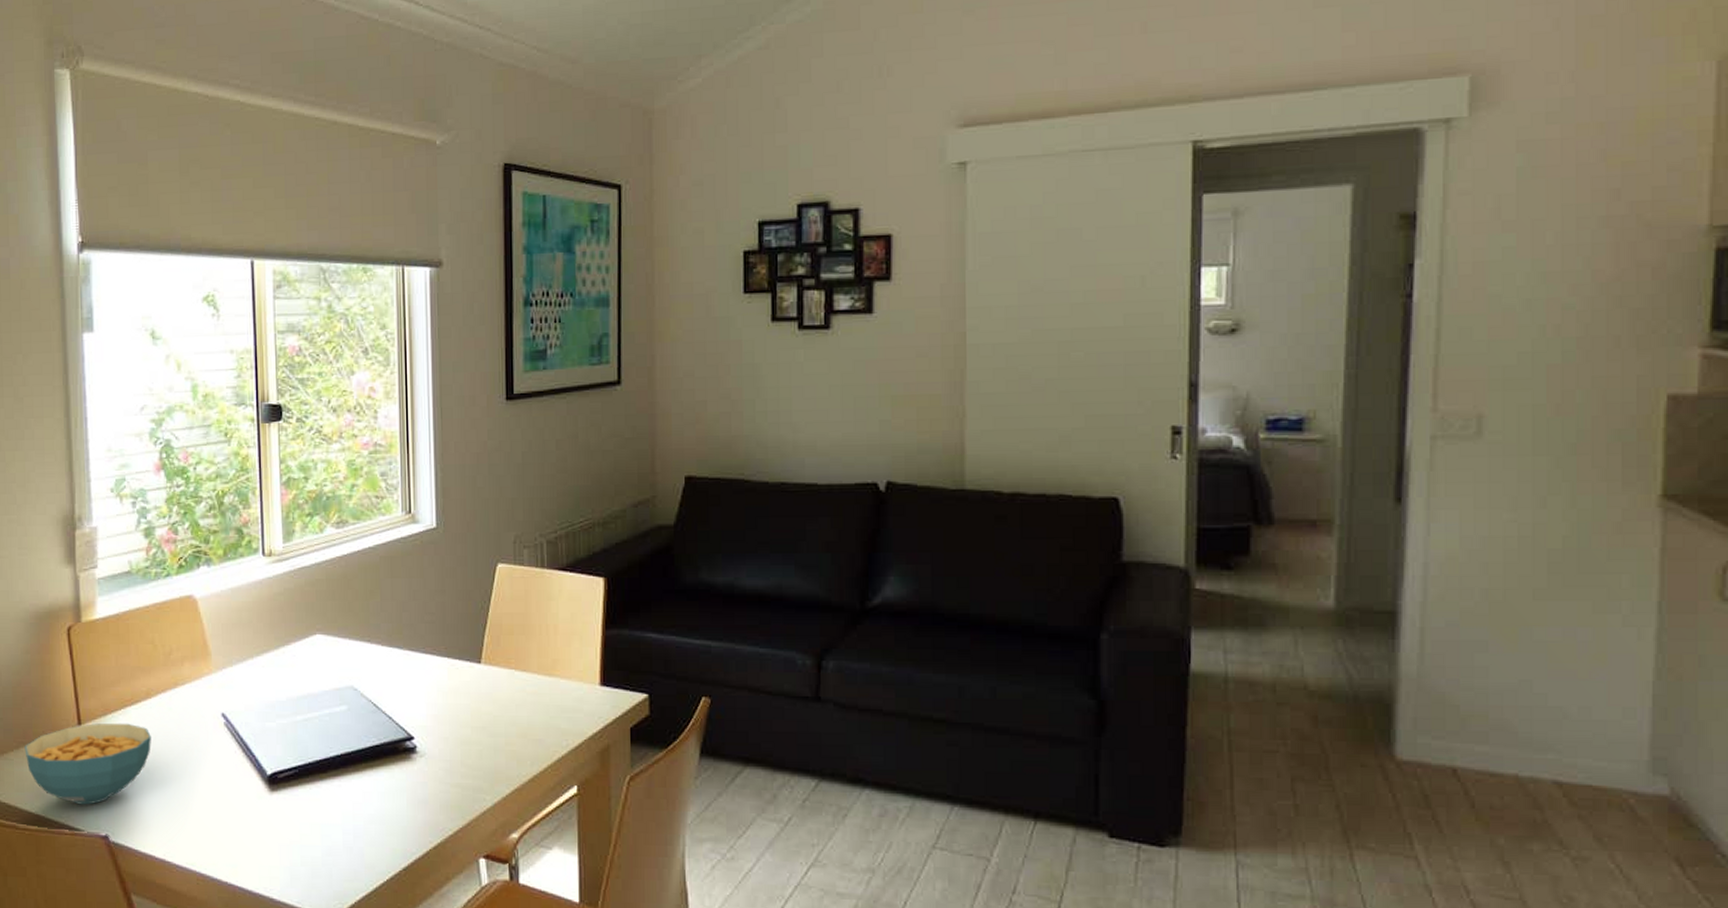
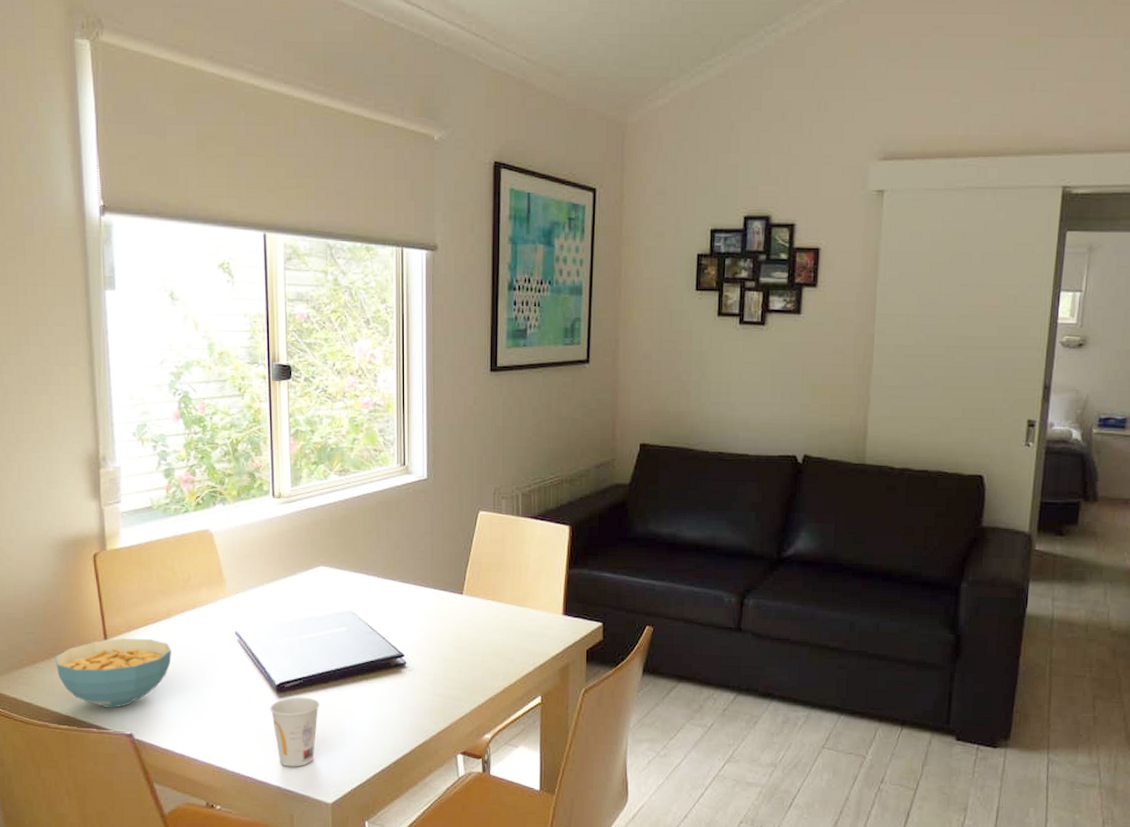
cup: none [261,789,318,875] -> present [270,697,320,767]

